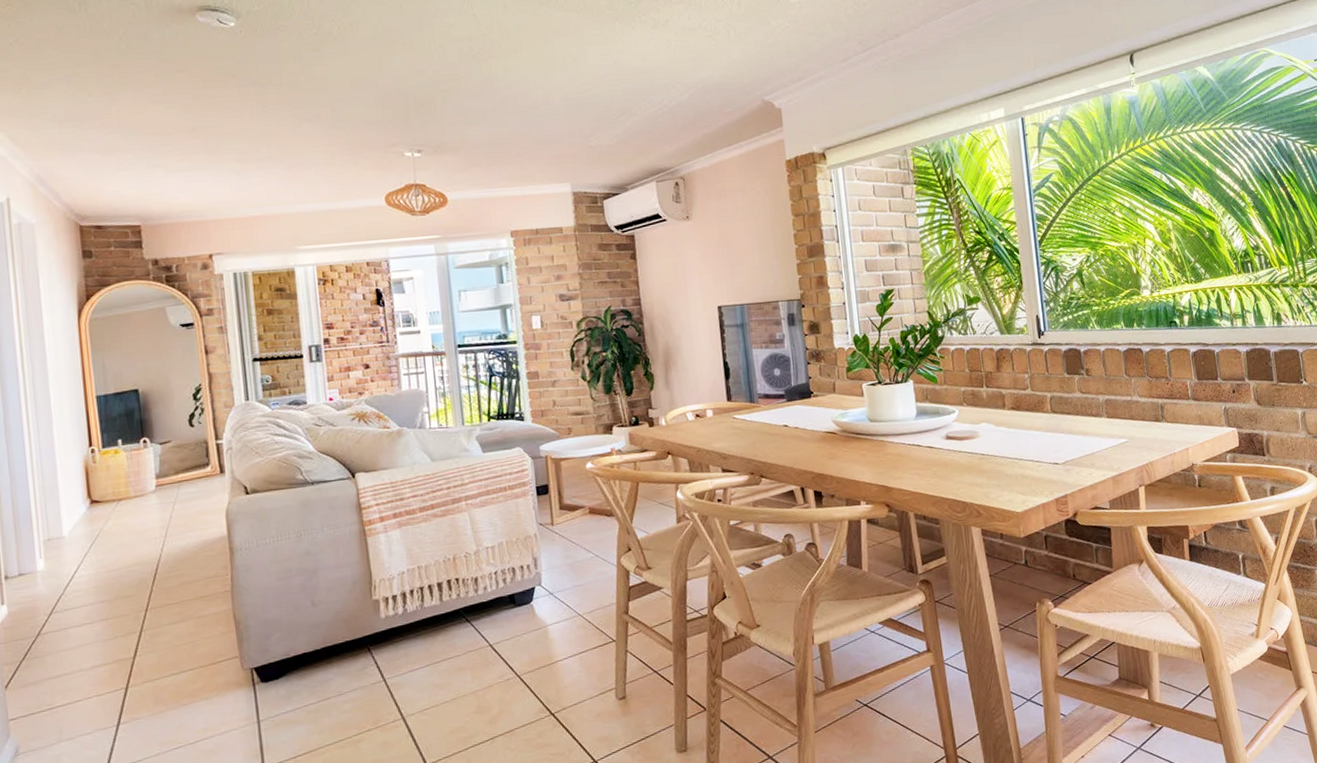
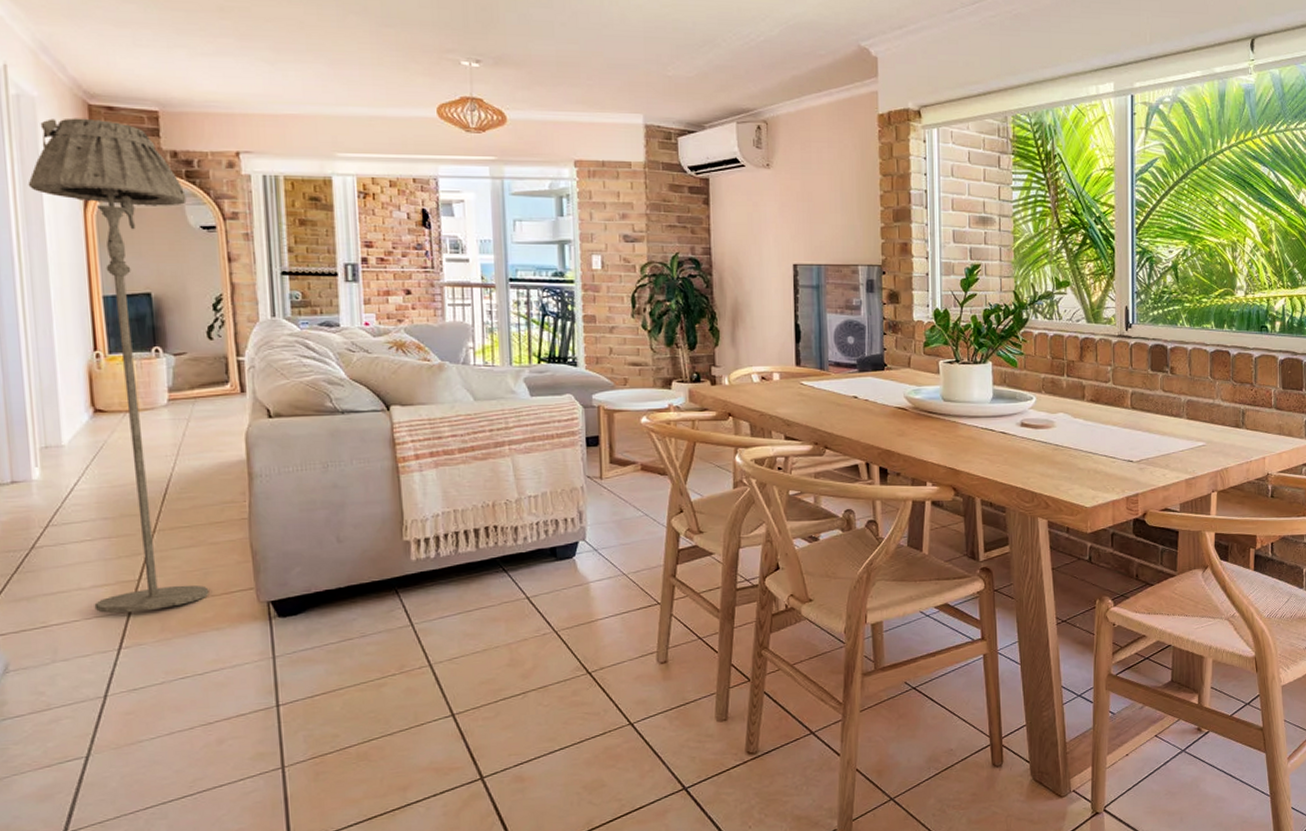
floor lamp: none [29,238,198,692] -> present [28,118,209,613]

